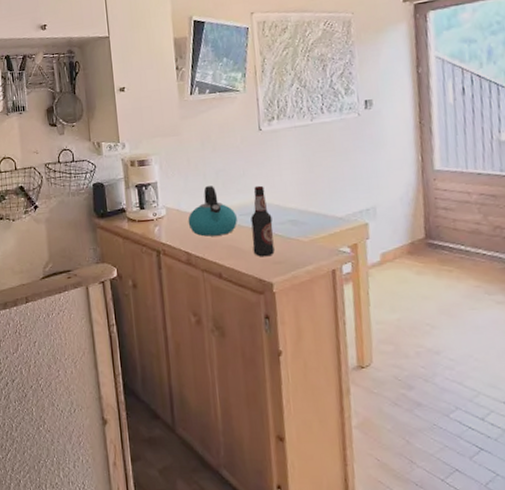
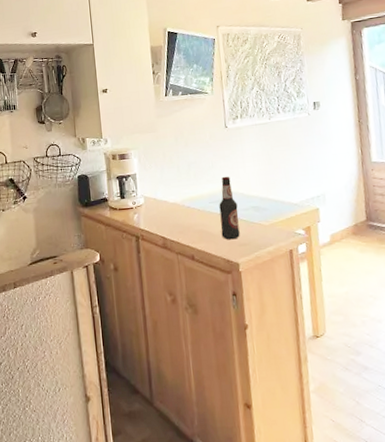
kettle: present [188,186,238,237] -> none [163,177,208,223]

